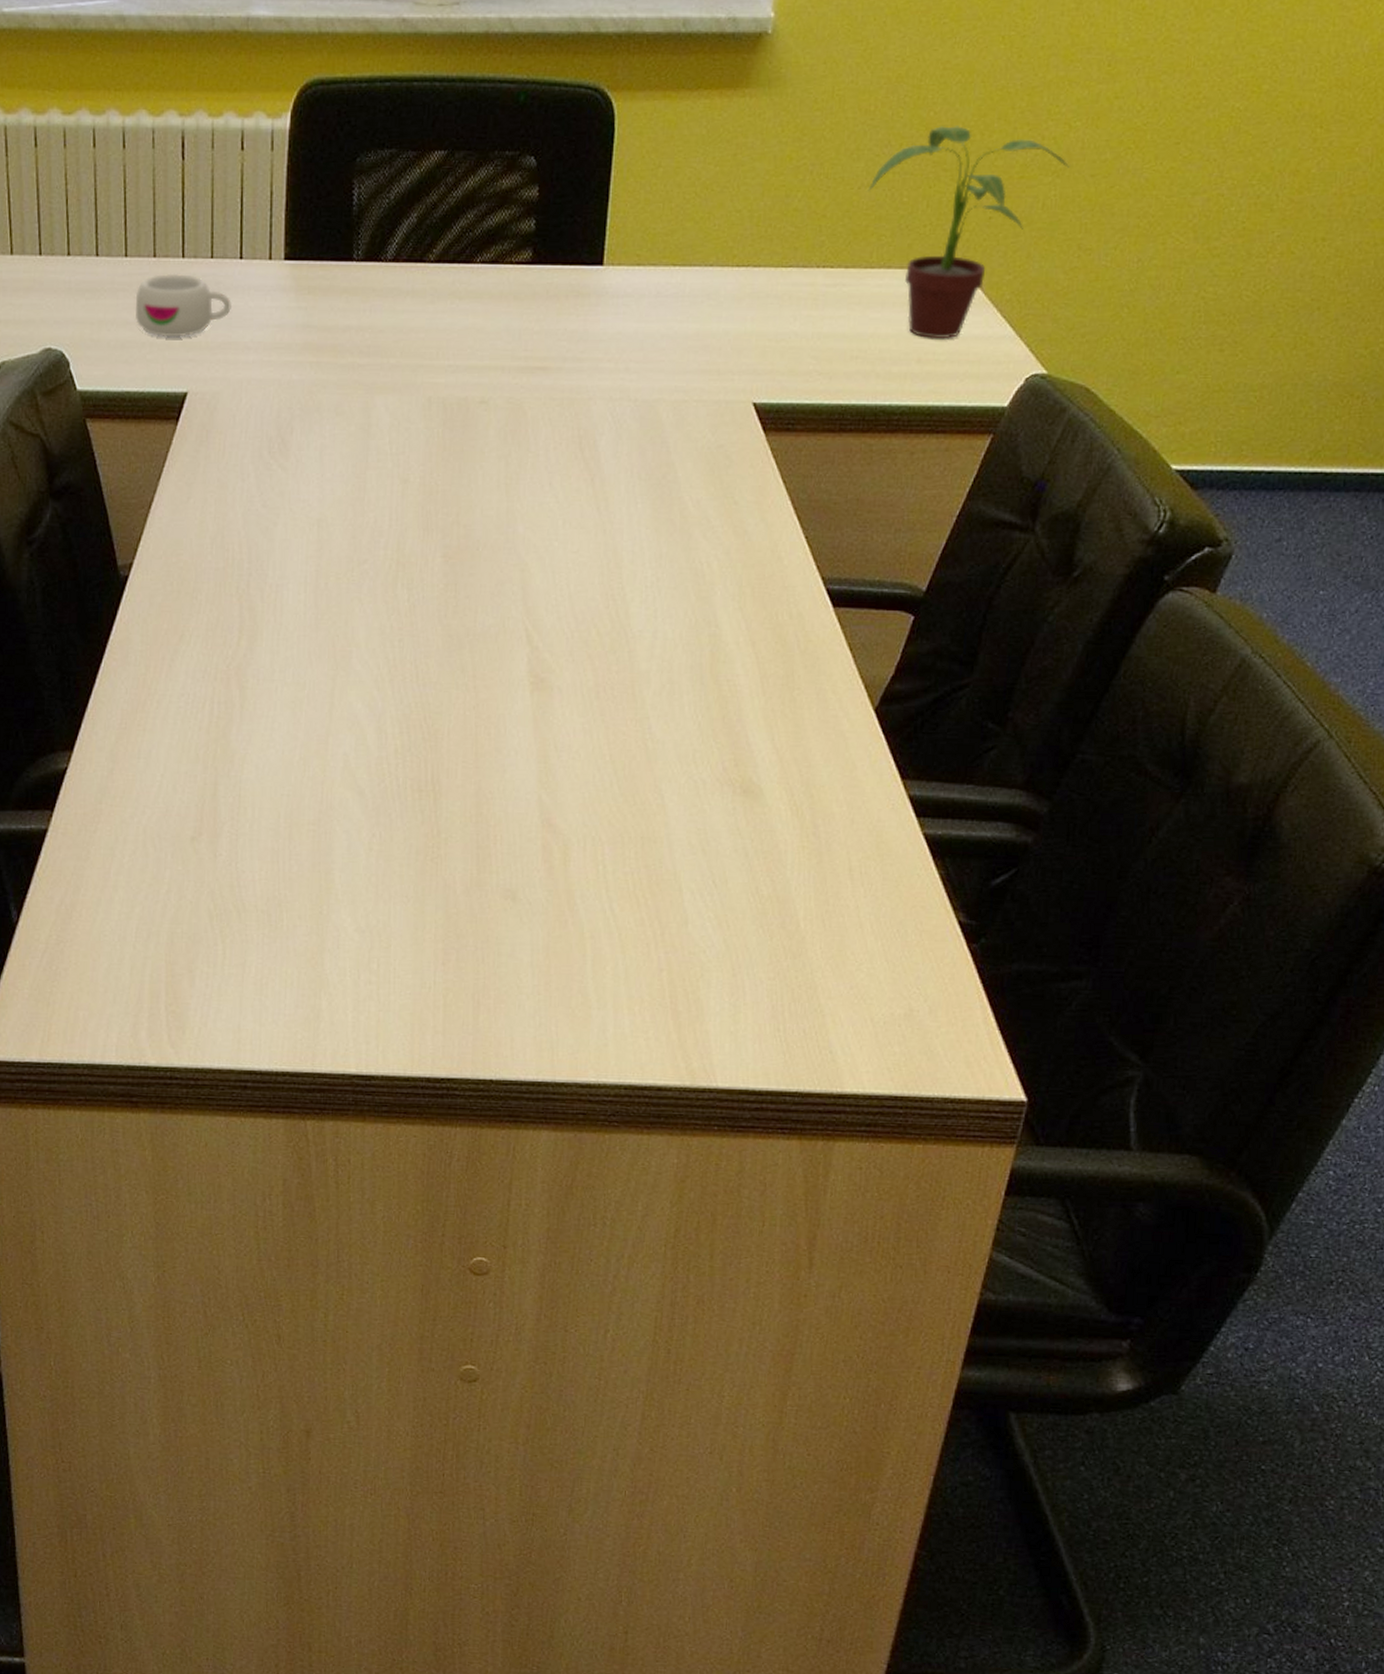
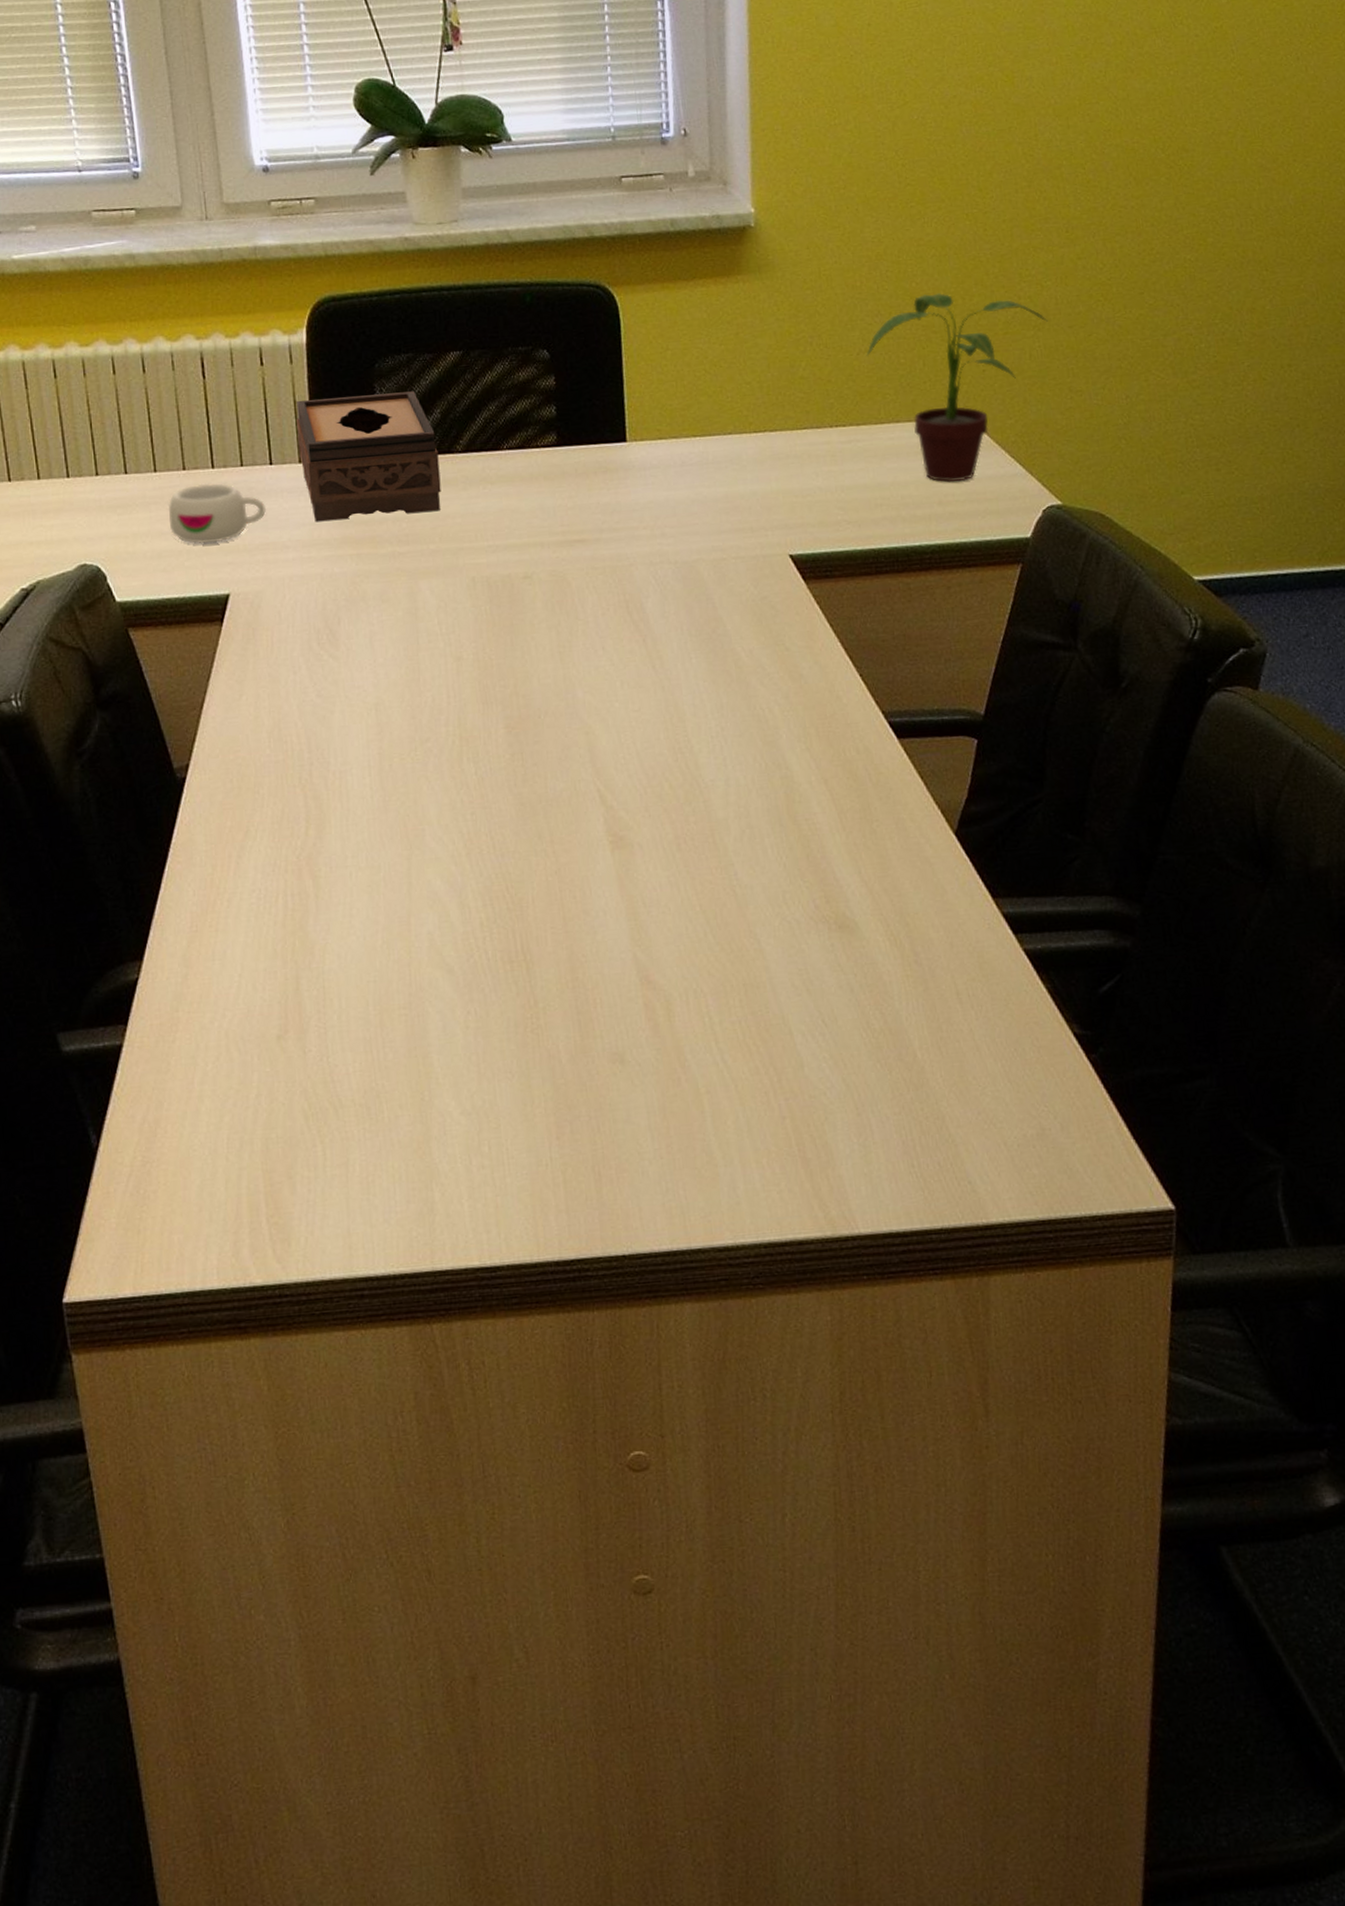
tissue box: none [270,191,410,325] -> present [297,391,441,522]

